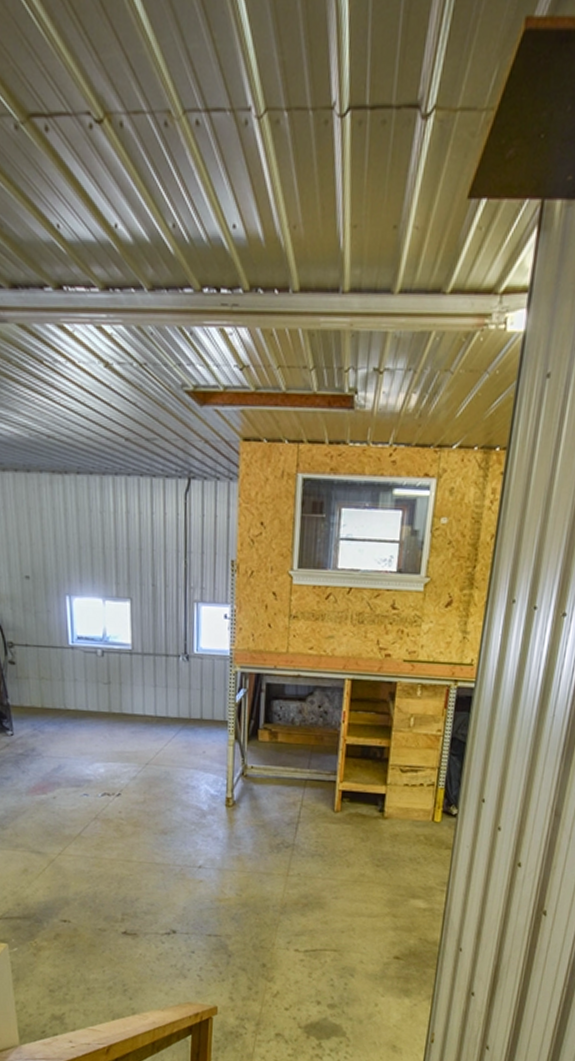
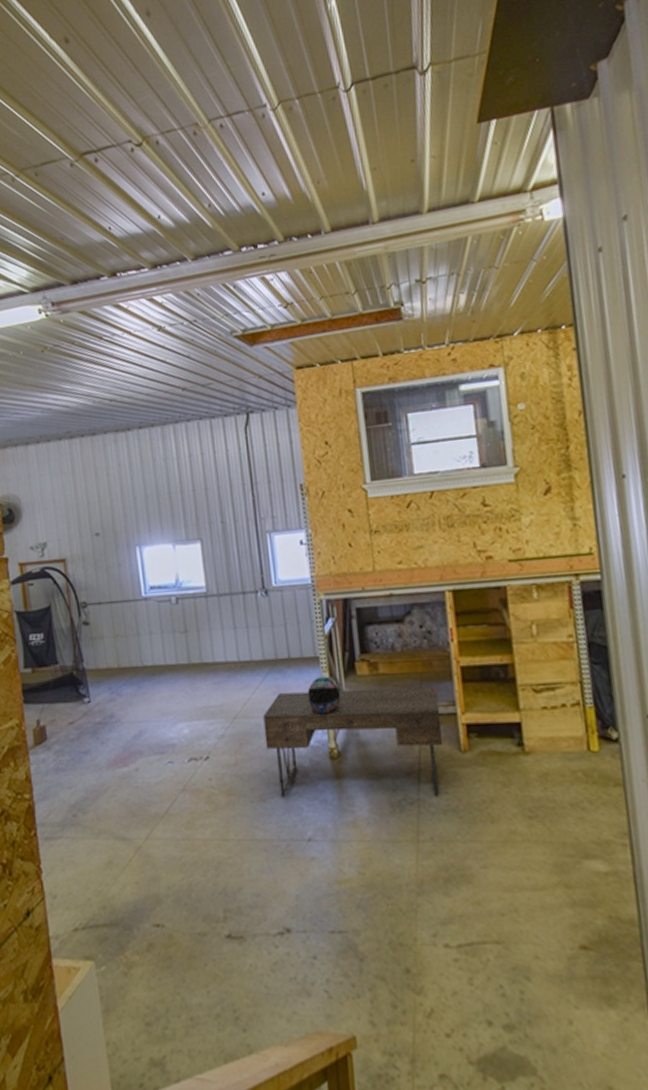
desk: none [171,748,324,843] -> present [263,686,444,797]
motorcycle helmet: none [213,737,242,771] -> present [307,676,341,716]

